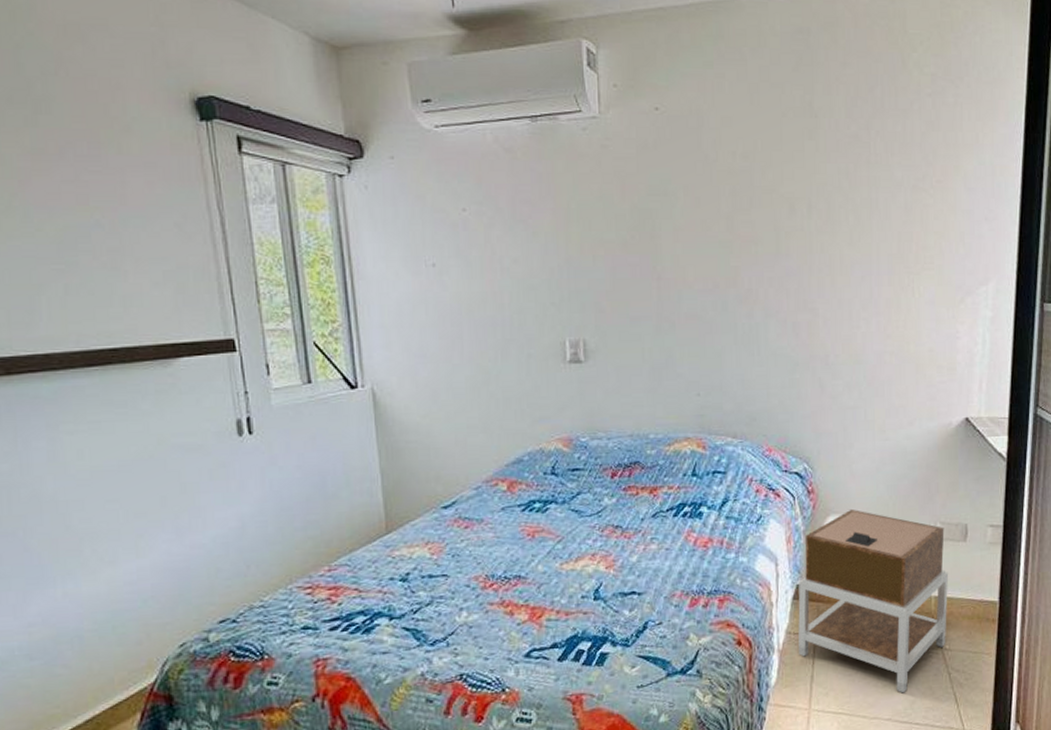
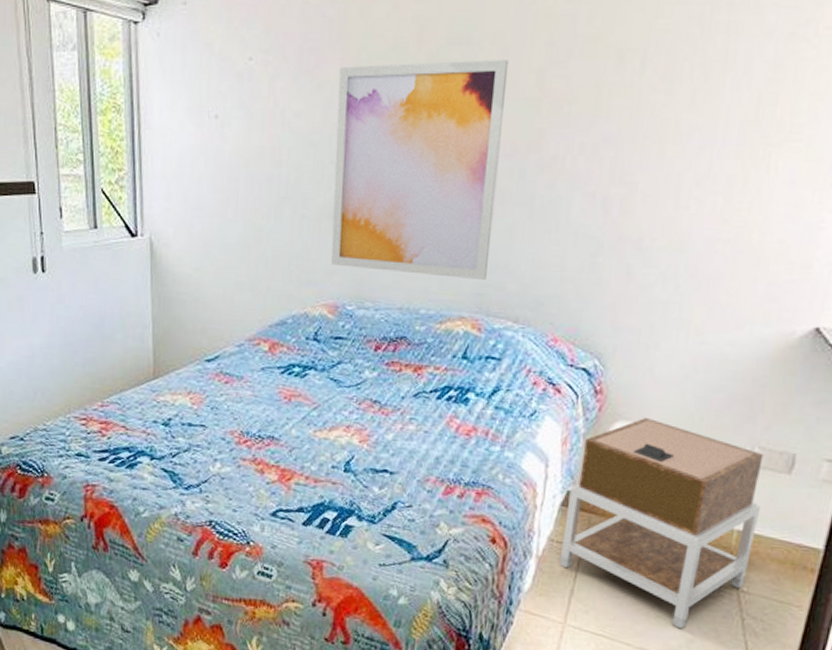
wall art: none [551,208,705,403] -> present [331,59,509,281]

